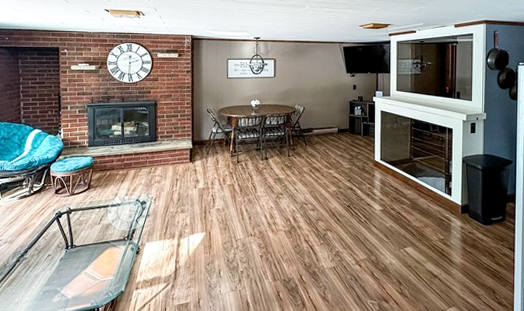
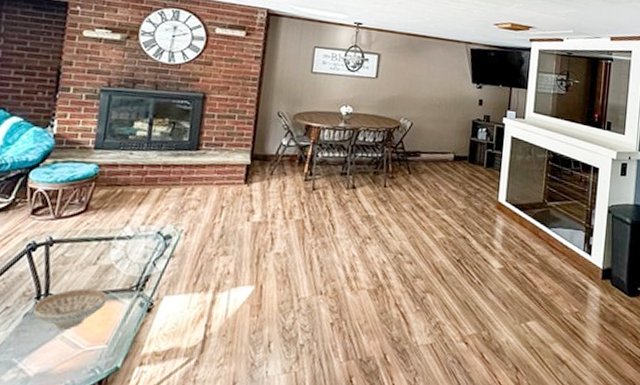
decorative bowl: none [65,240,110,268] -> present [32,288,108,329]

